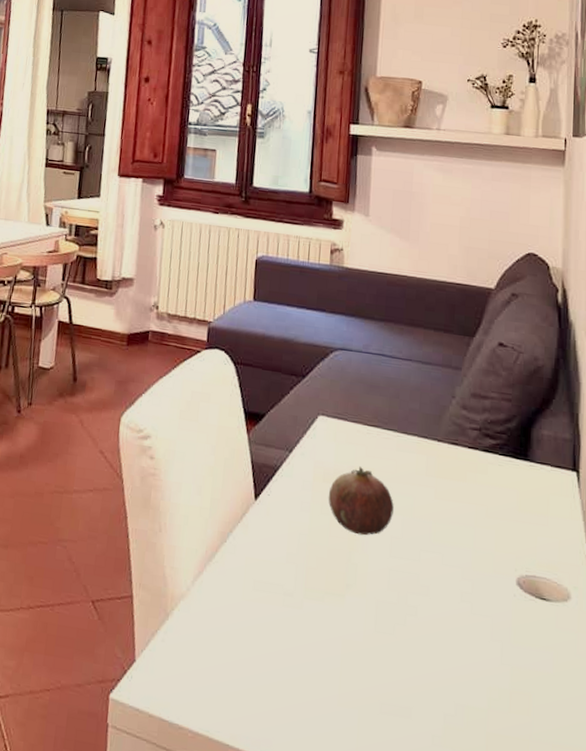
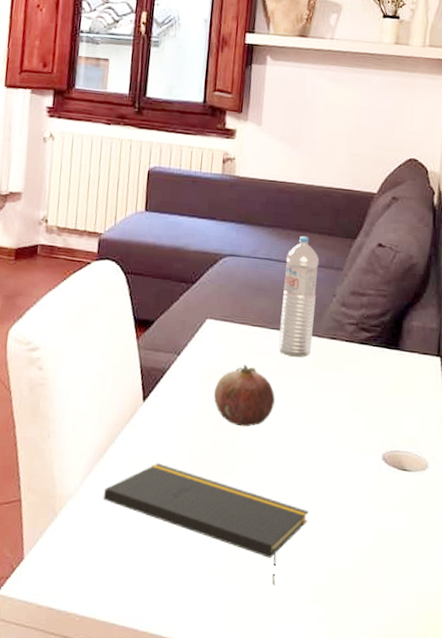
notepad: none [215,568,436,720] -> present [102,463,308,585]
water bottle: none [395,332,436,463] -> present [278,236,320,357]

